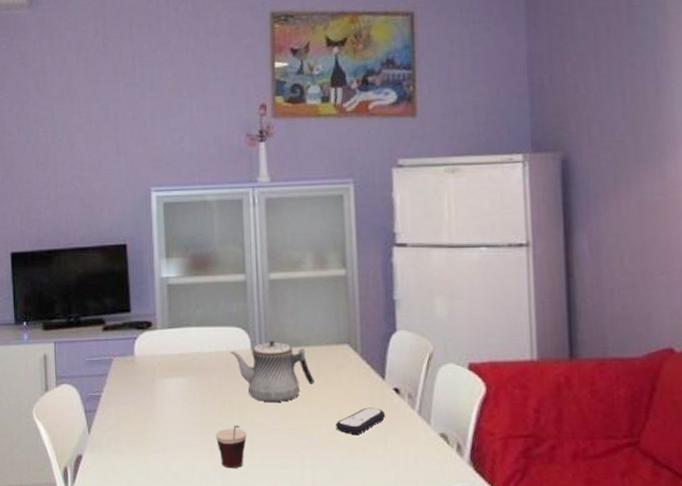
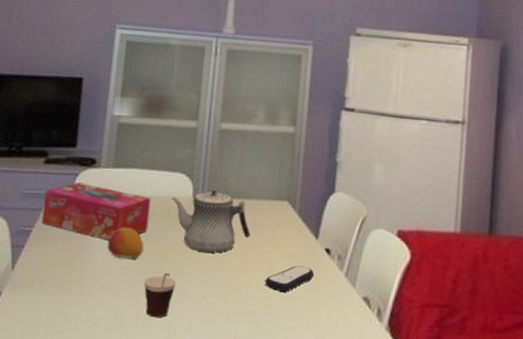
tissue box: none [107,346,212,399] -> present [41,182,151,241]
fruit: none [174,384,210,414] -> present [107,227,144,259]

